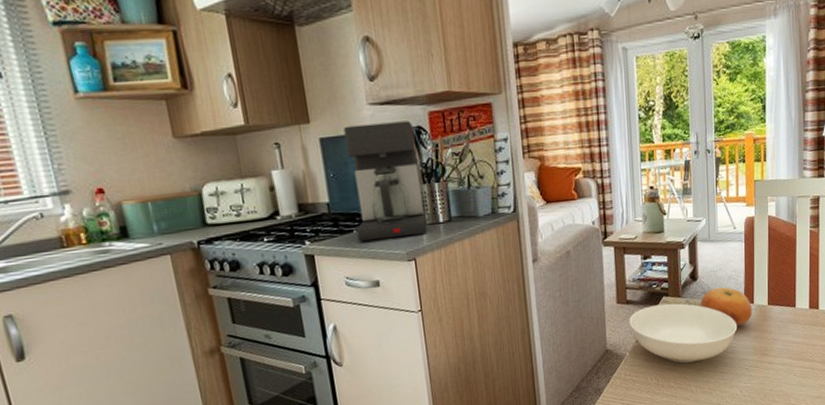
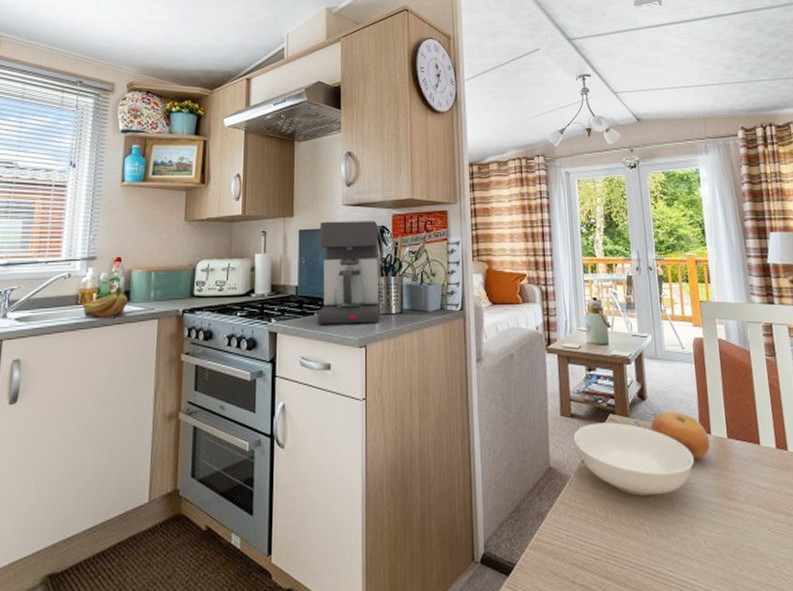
fruit: none [70,222,129,262] -> present [82,286,128,319]

